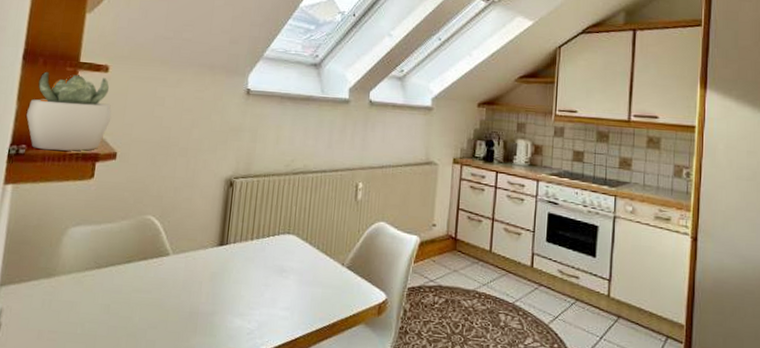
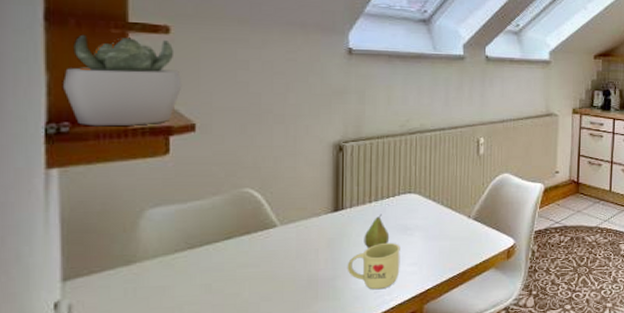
mug: none [225,282,275,332] -> present [347,242,400,290]
fruit: none [242,252,267,288] -> present [364,214,390,249]

